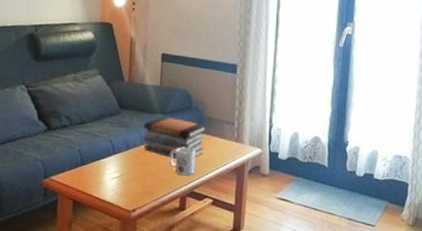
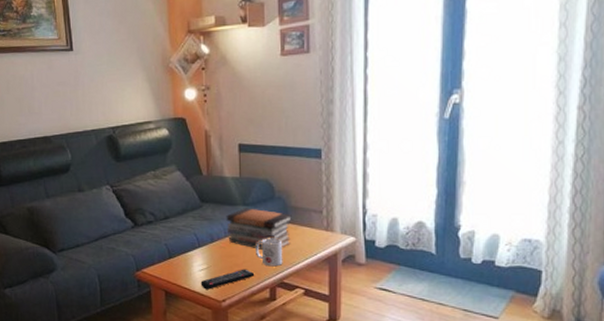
remote control: none [111,177,167,199] -> present [200,269,255,290]

